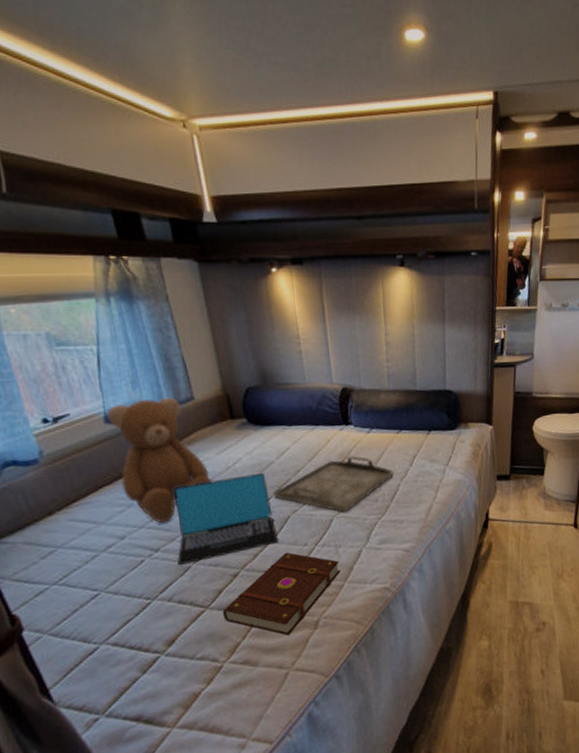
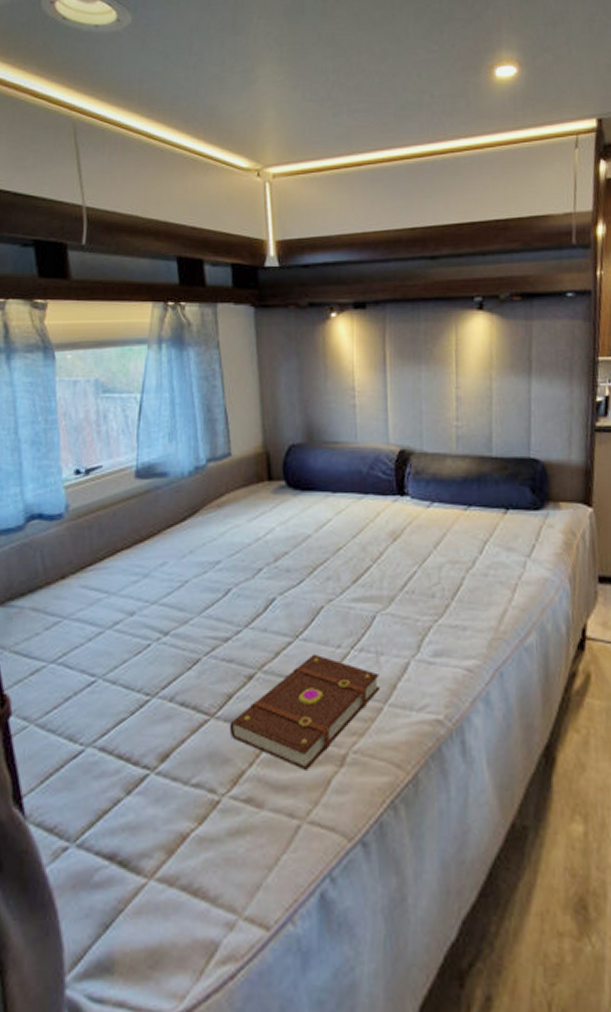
teddy bear: present [107,397,213,523] -> none [139,452,239,599]
laptop: present [174,472,278,565] -> none [187,547,306,655]
serving tray: present [273,455,394,512] -> none [306,535,457,608]

